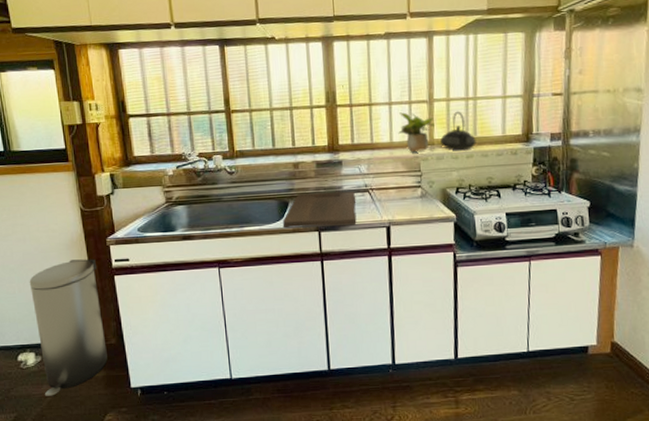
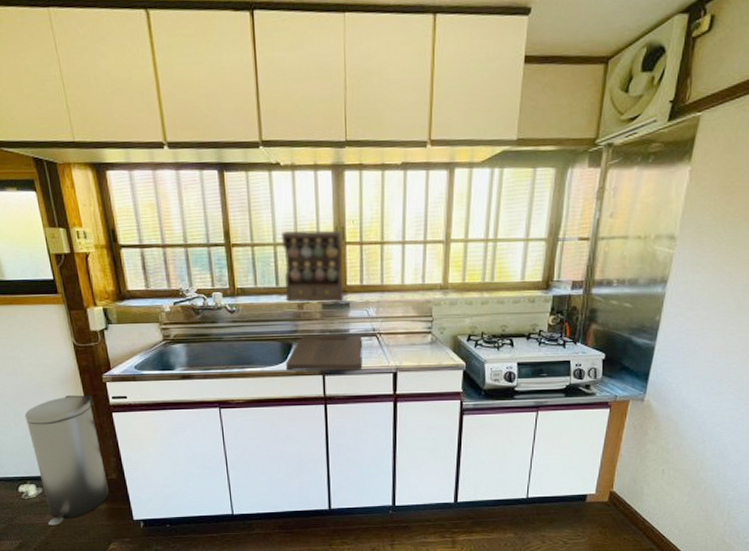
spice rack: none [277,94,337,162] -> present [281,230,344,302]
potted plant: present [398,112,436,152] -> none [410,253,451,296]
teapot: present [440,111,476,150] -> none [455,253,493,295]

